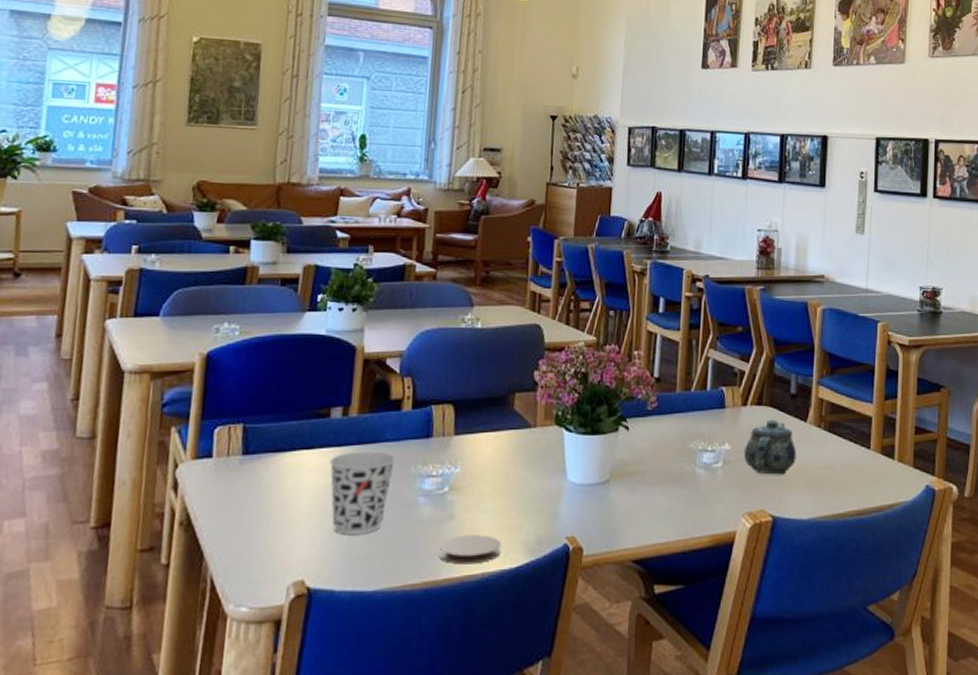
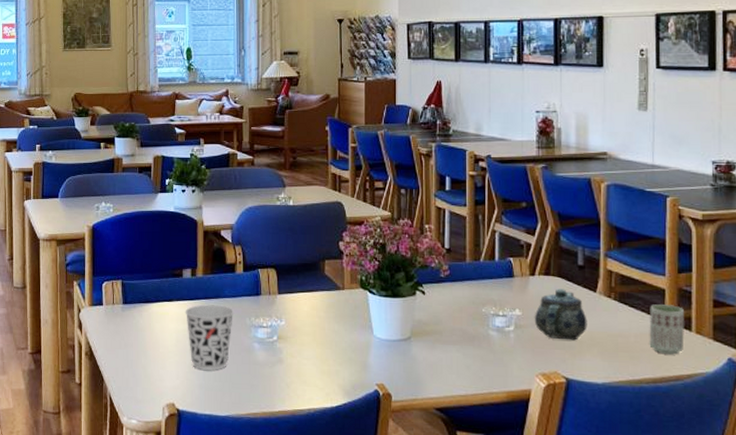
coaster: present [438,535,502,565] -> none [272,376,323,401]
cup: none [855,433,888,485] -> present [649,304,684,355]

